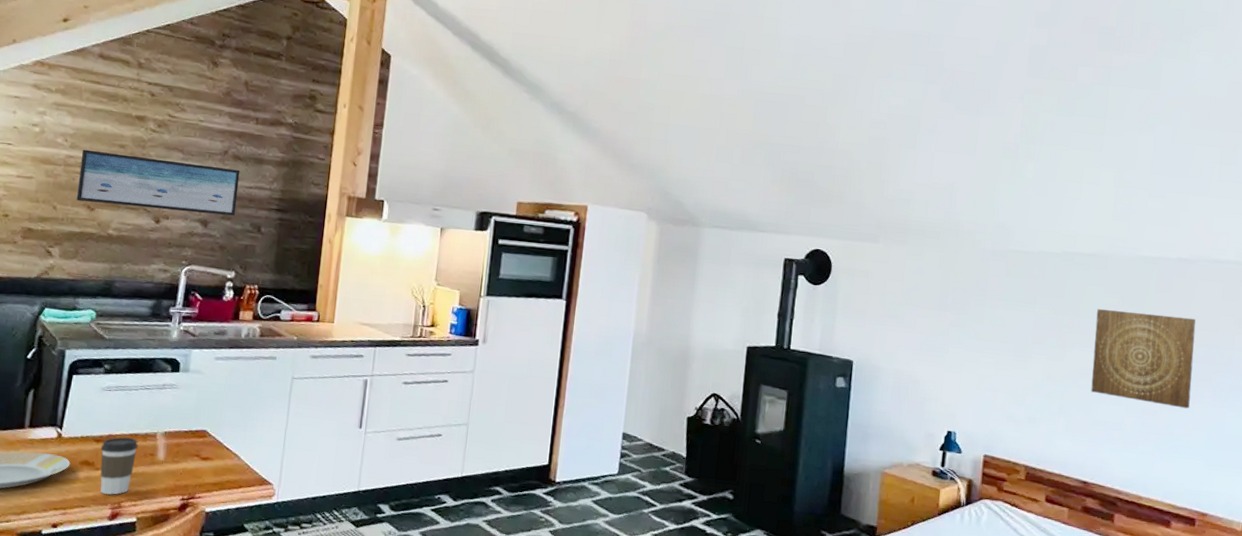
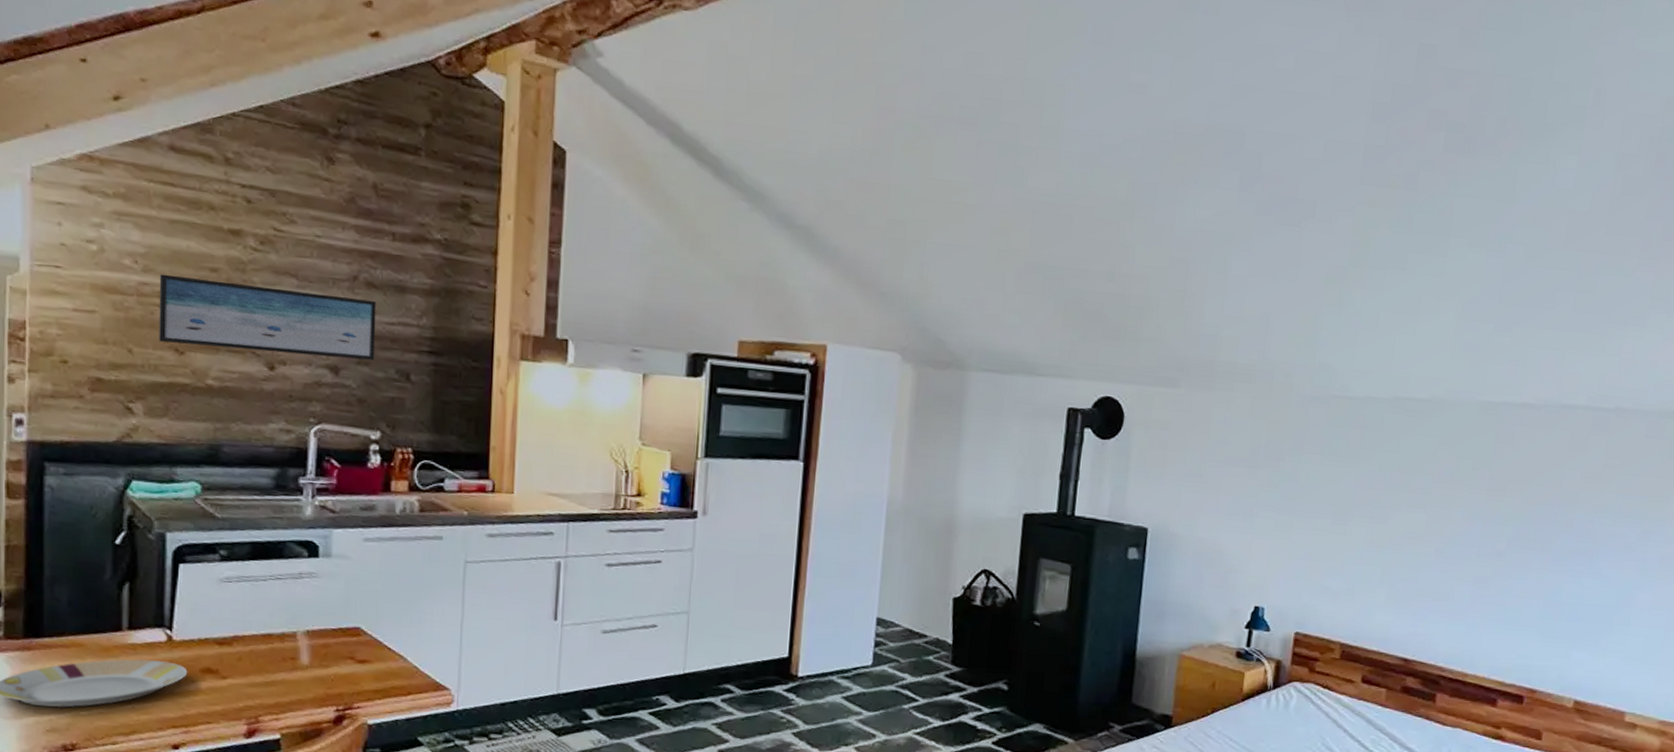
coffee cup: present [100,437,138,495] -> none [226,638,274,709]
wall art: present [1091,309,1196,409] -> none [1417,463,1538,575]

